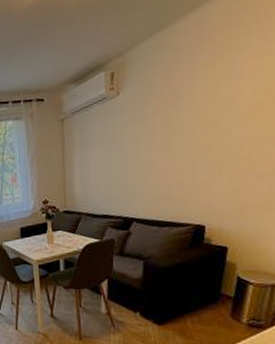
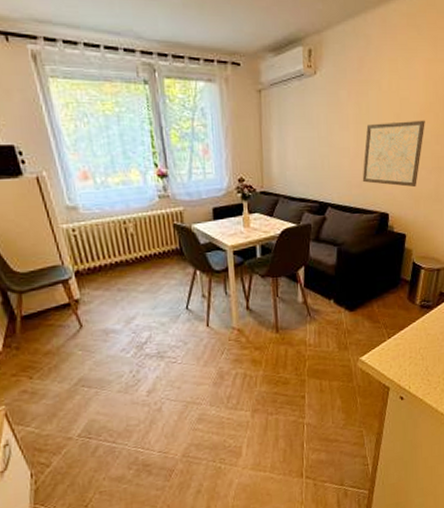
wall art: none [172,121,253,196] -> present [362,120,425,188]

